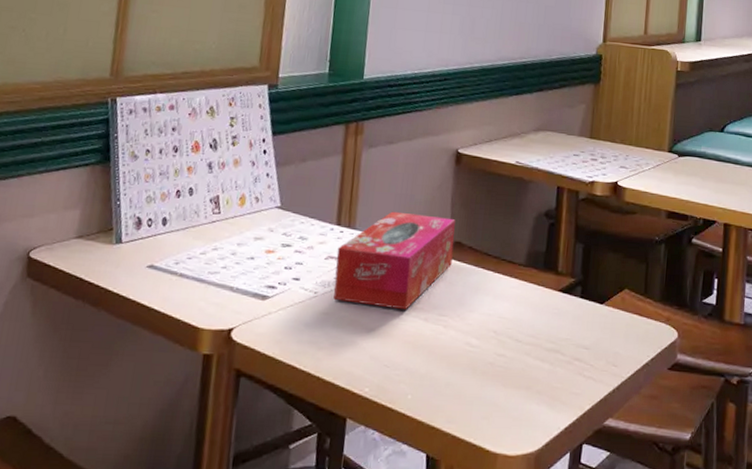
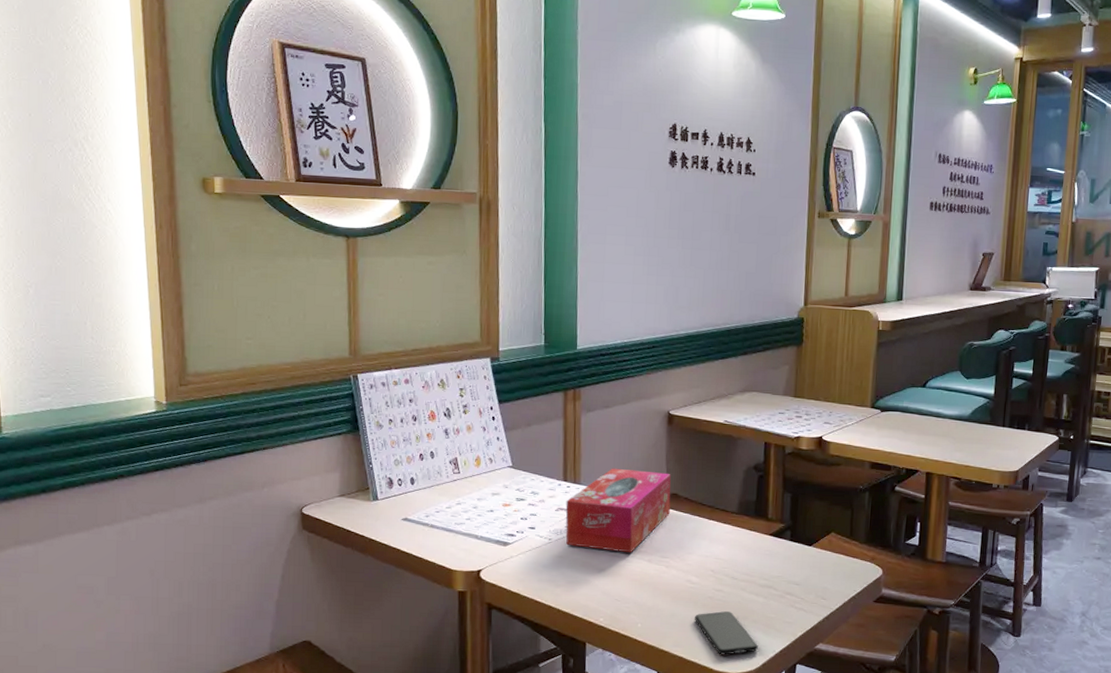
smartphone: none [472,380,542,433] -> present [695,611,758,655]

